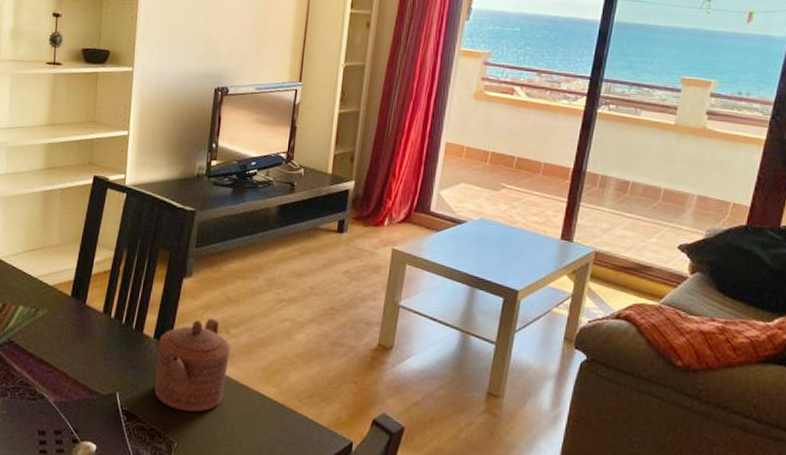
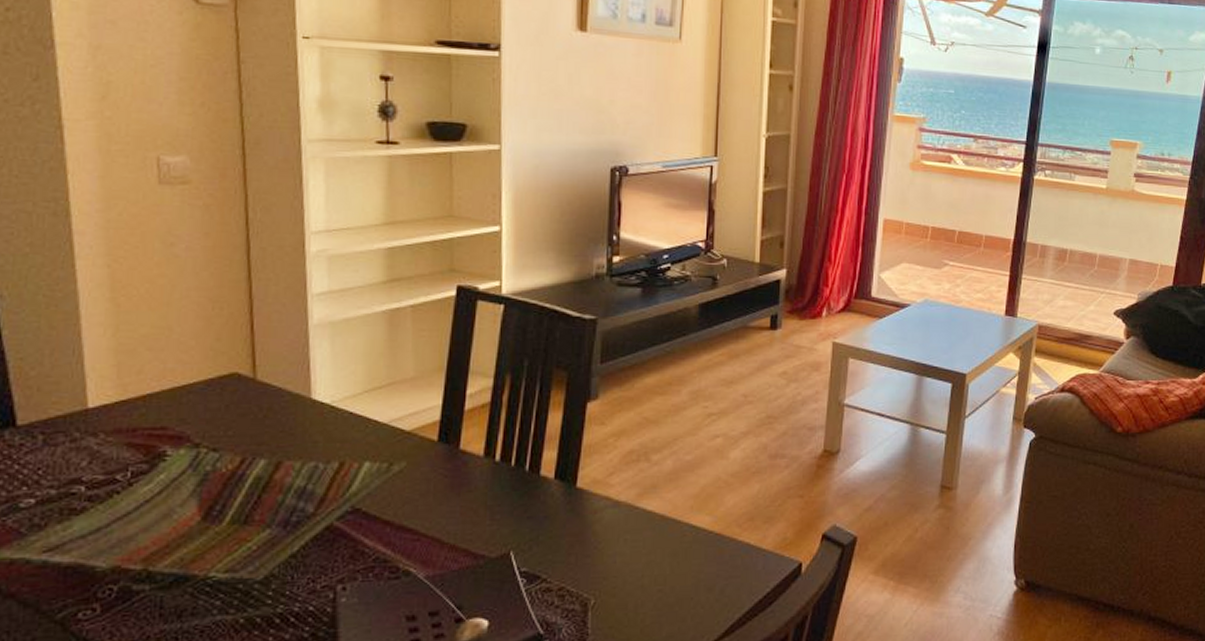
teapot: present [154,318,230,412] -> none [560,445,652,561]

